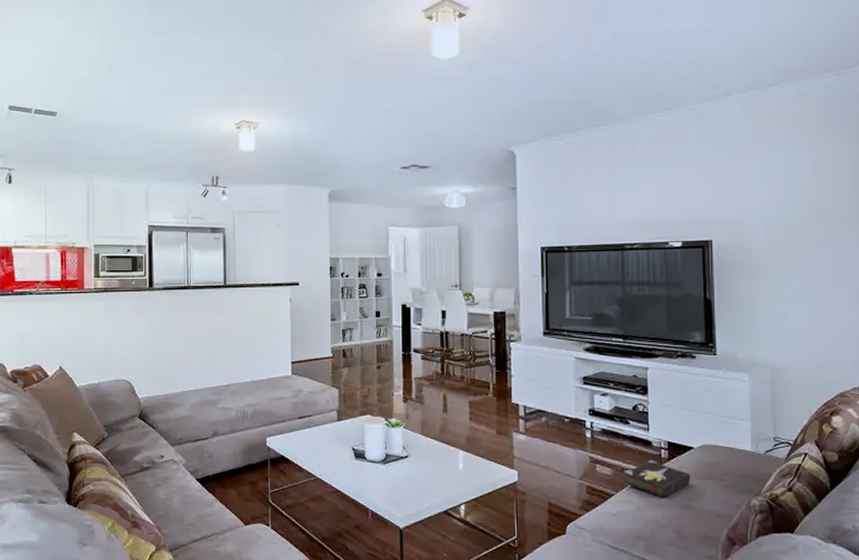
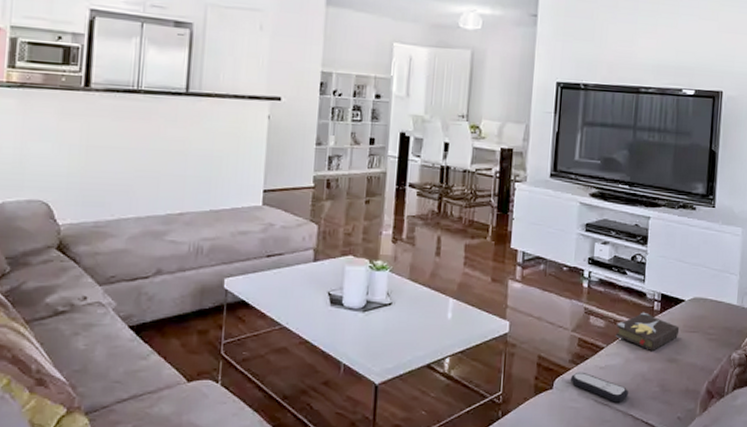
remote control: none [582,518,643,548] -> present [570,372,628,403]

